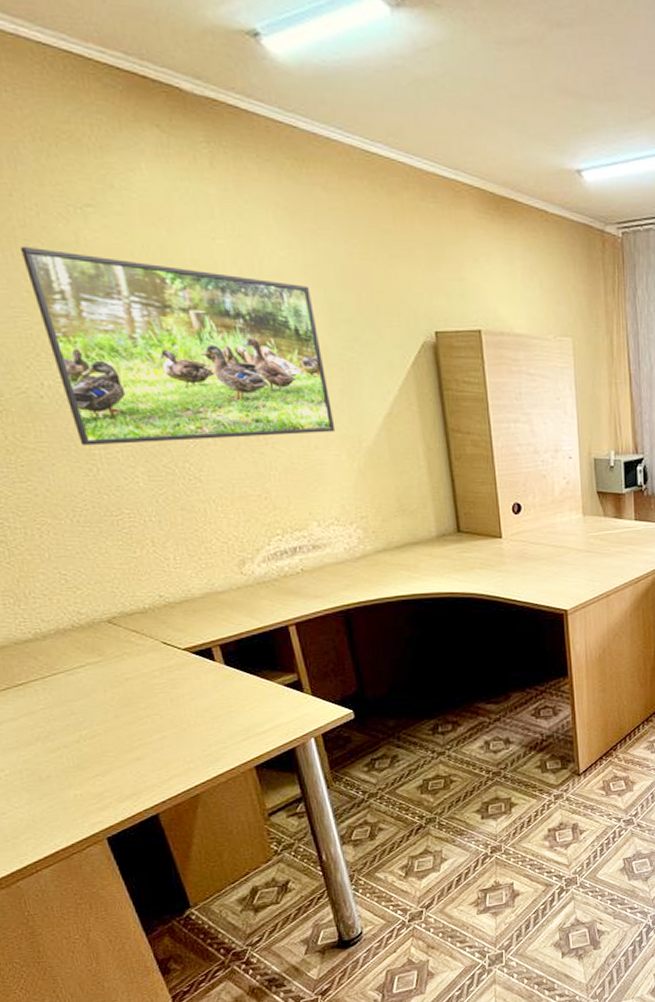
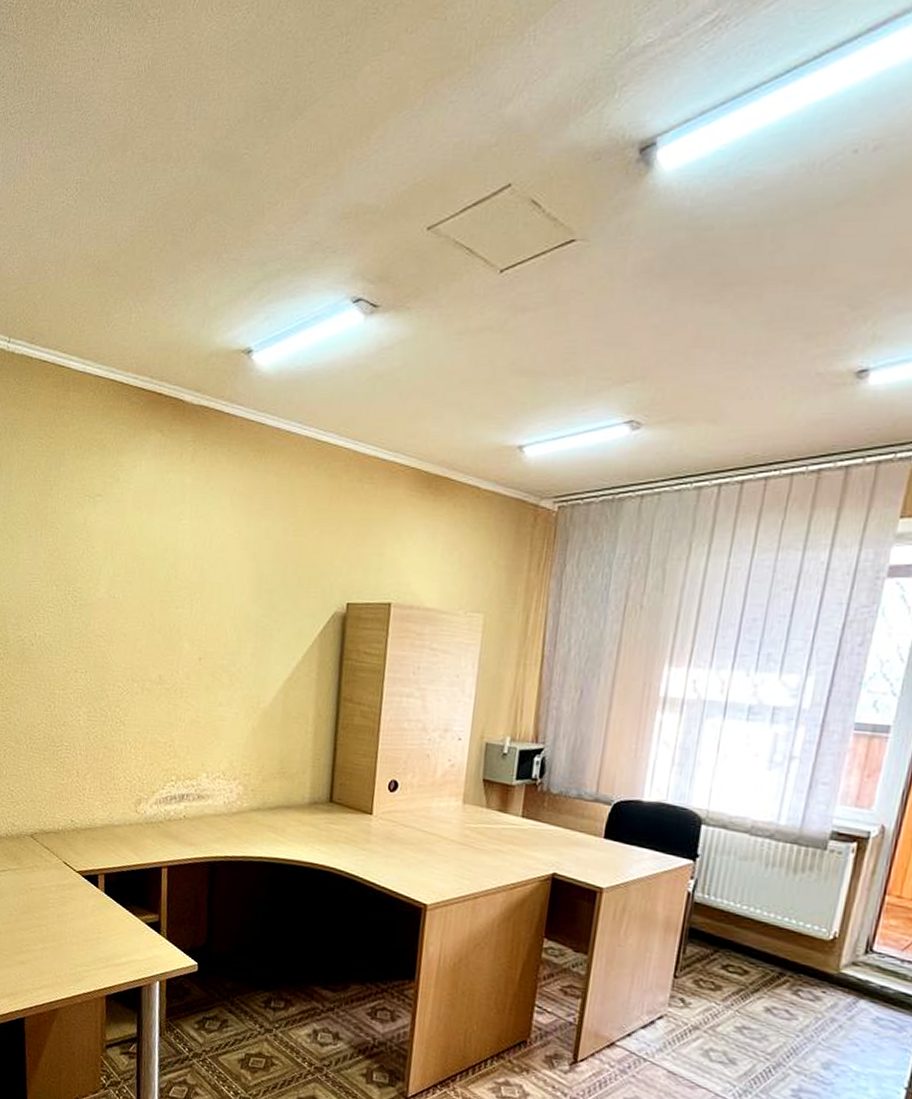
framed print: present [19,247,336,446] -> none [47,528,246,692]

